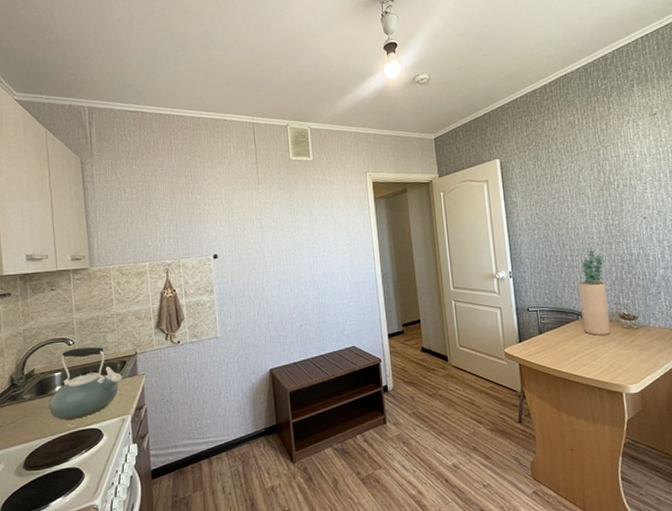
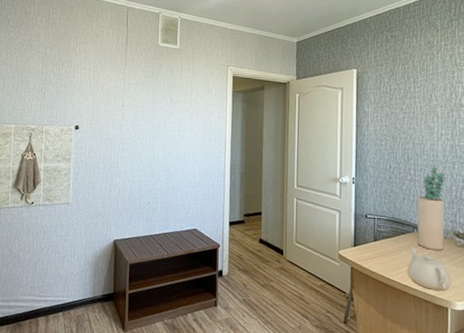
teapot: none [576,334,624,376] -> present [407,246,452,291]

